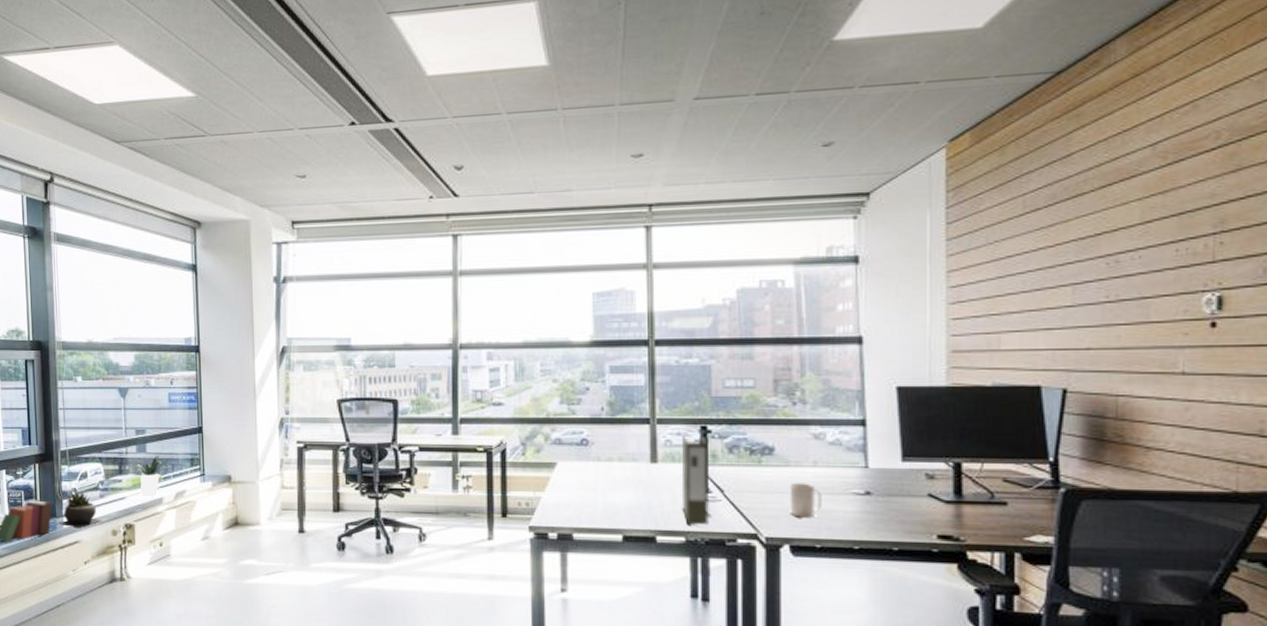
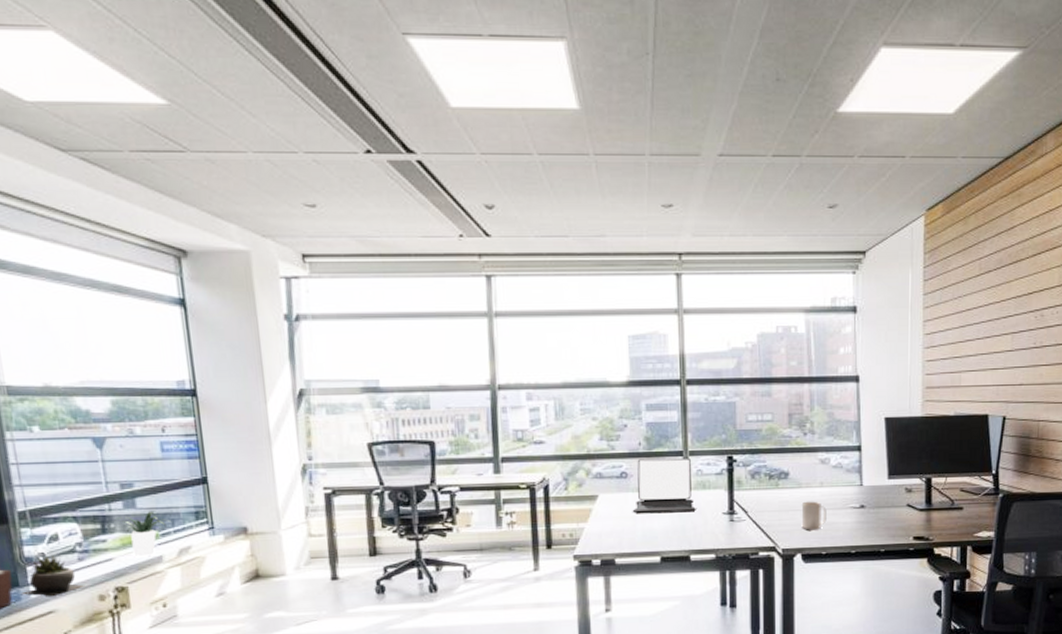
laptop: none [592,425,664,487] -> present [632,457,696,513]
binder: present [681,434,710,526] -> none [711,463,736,543]

